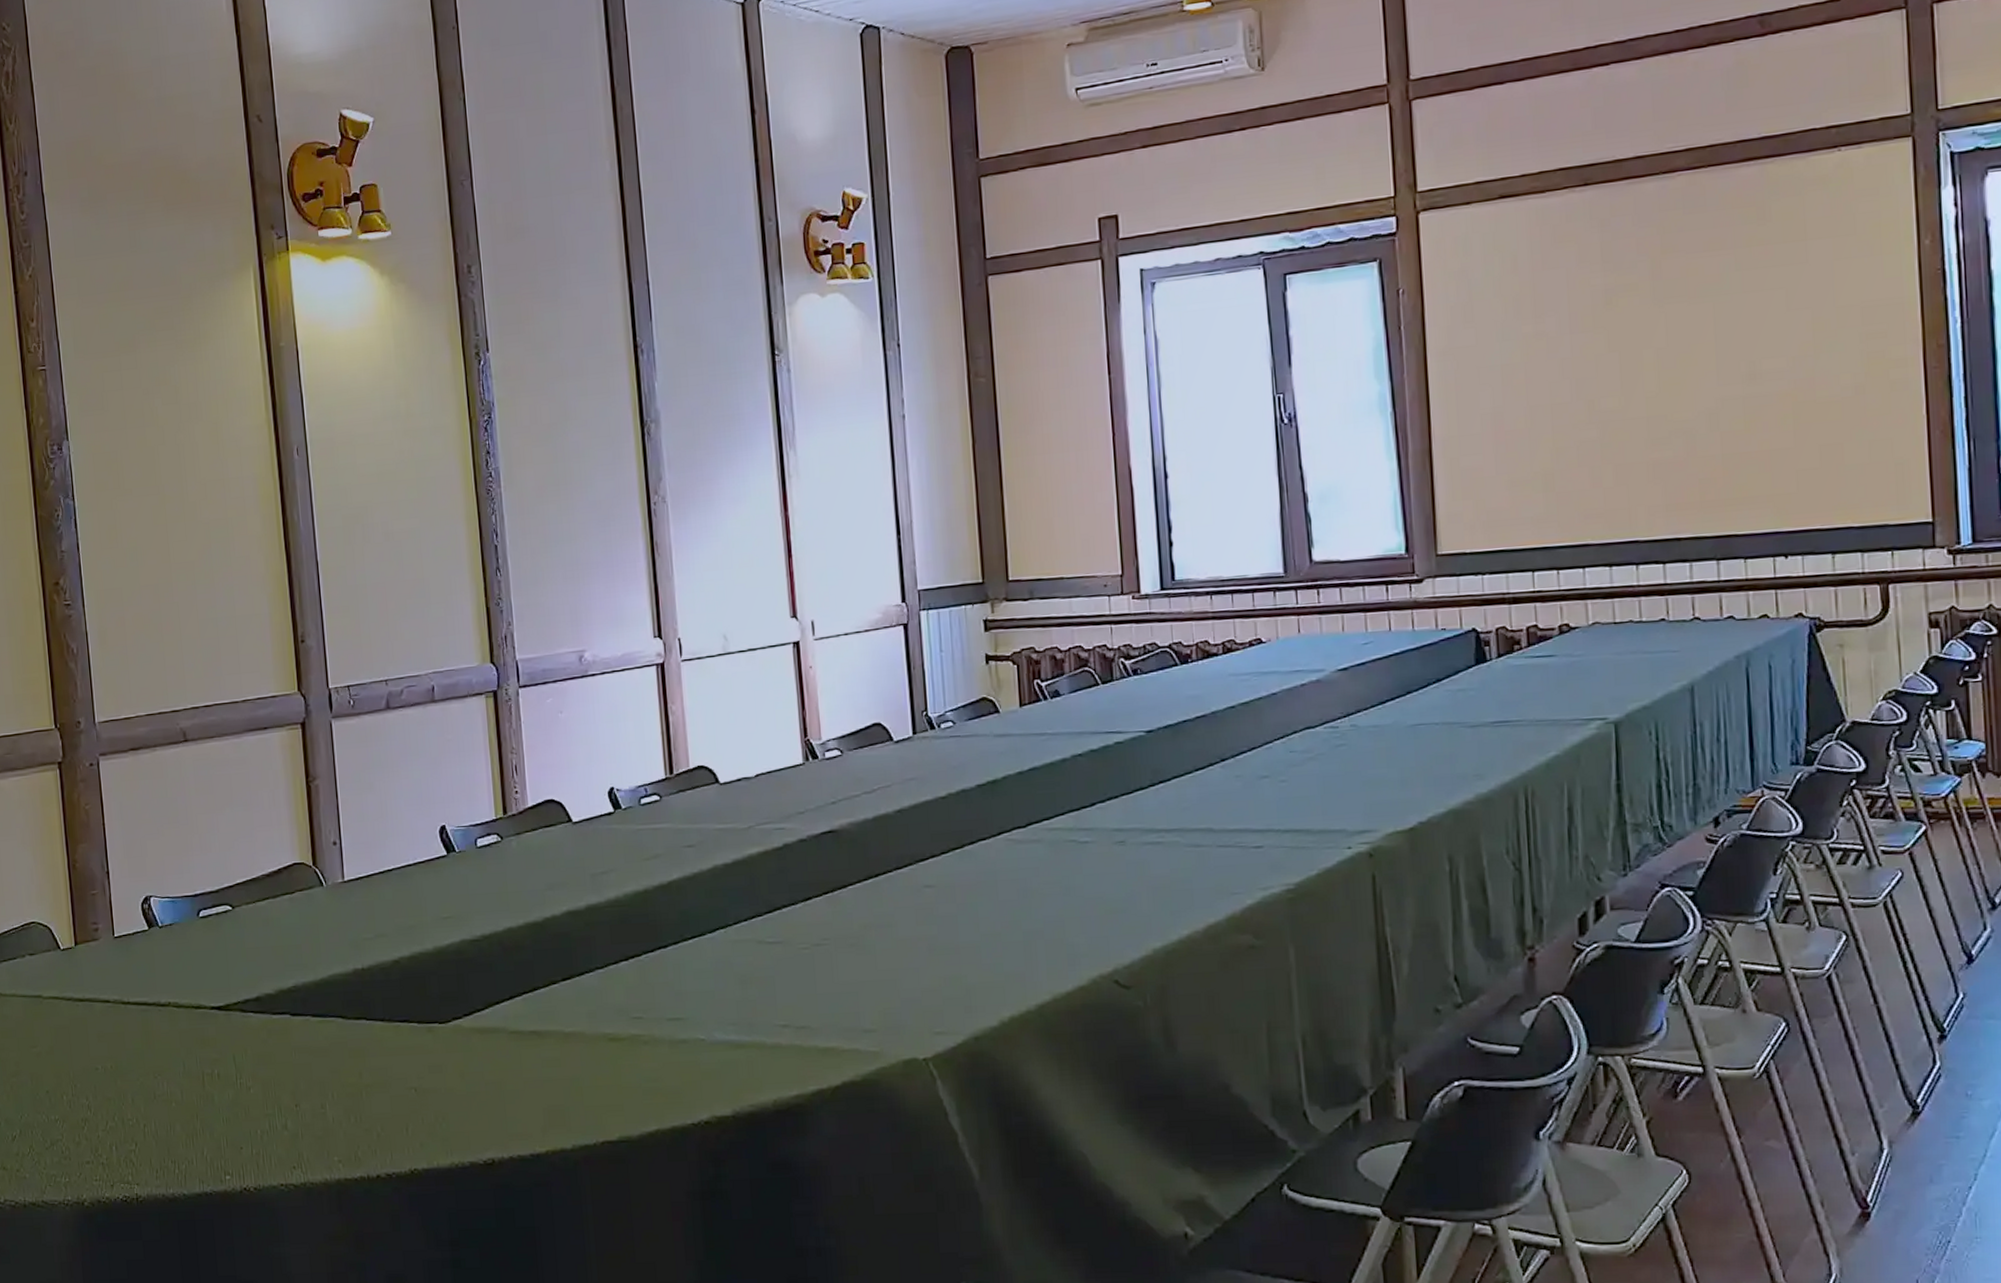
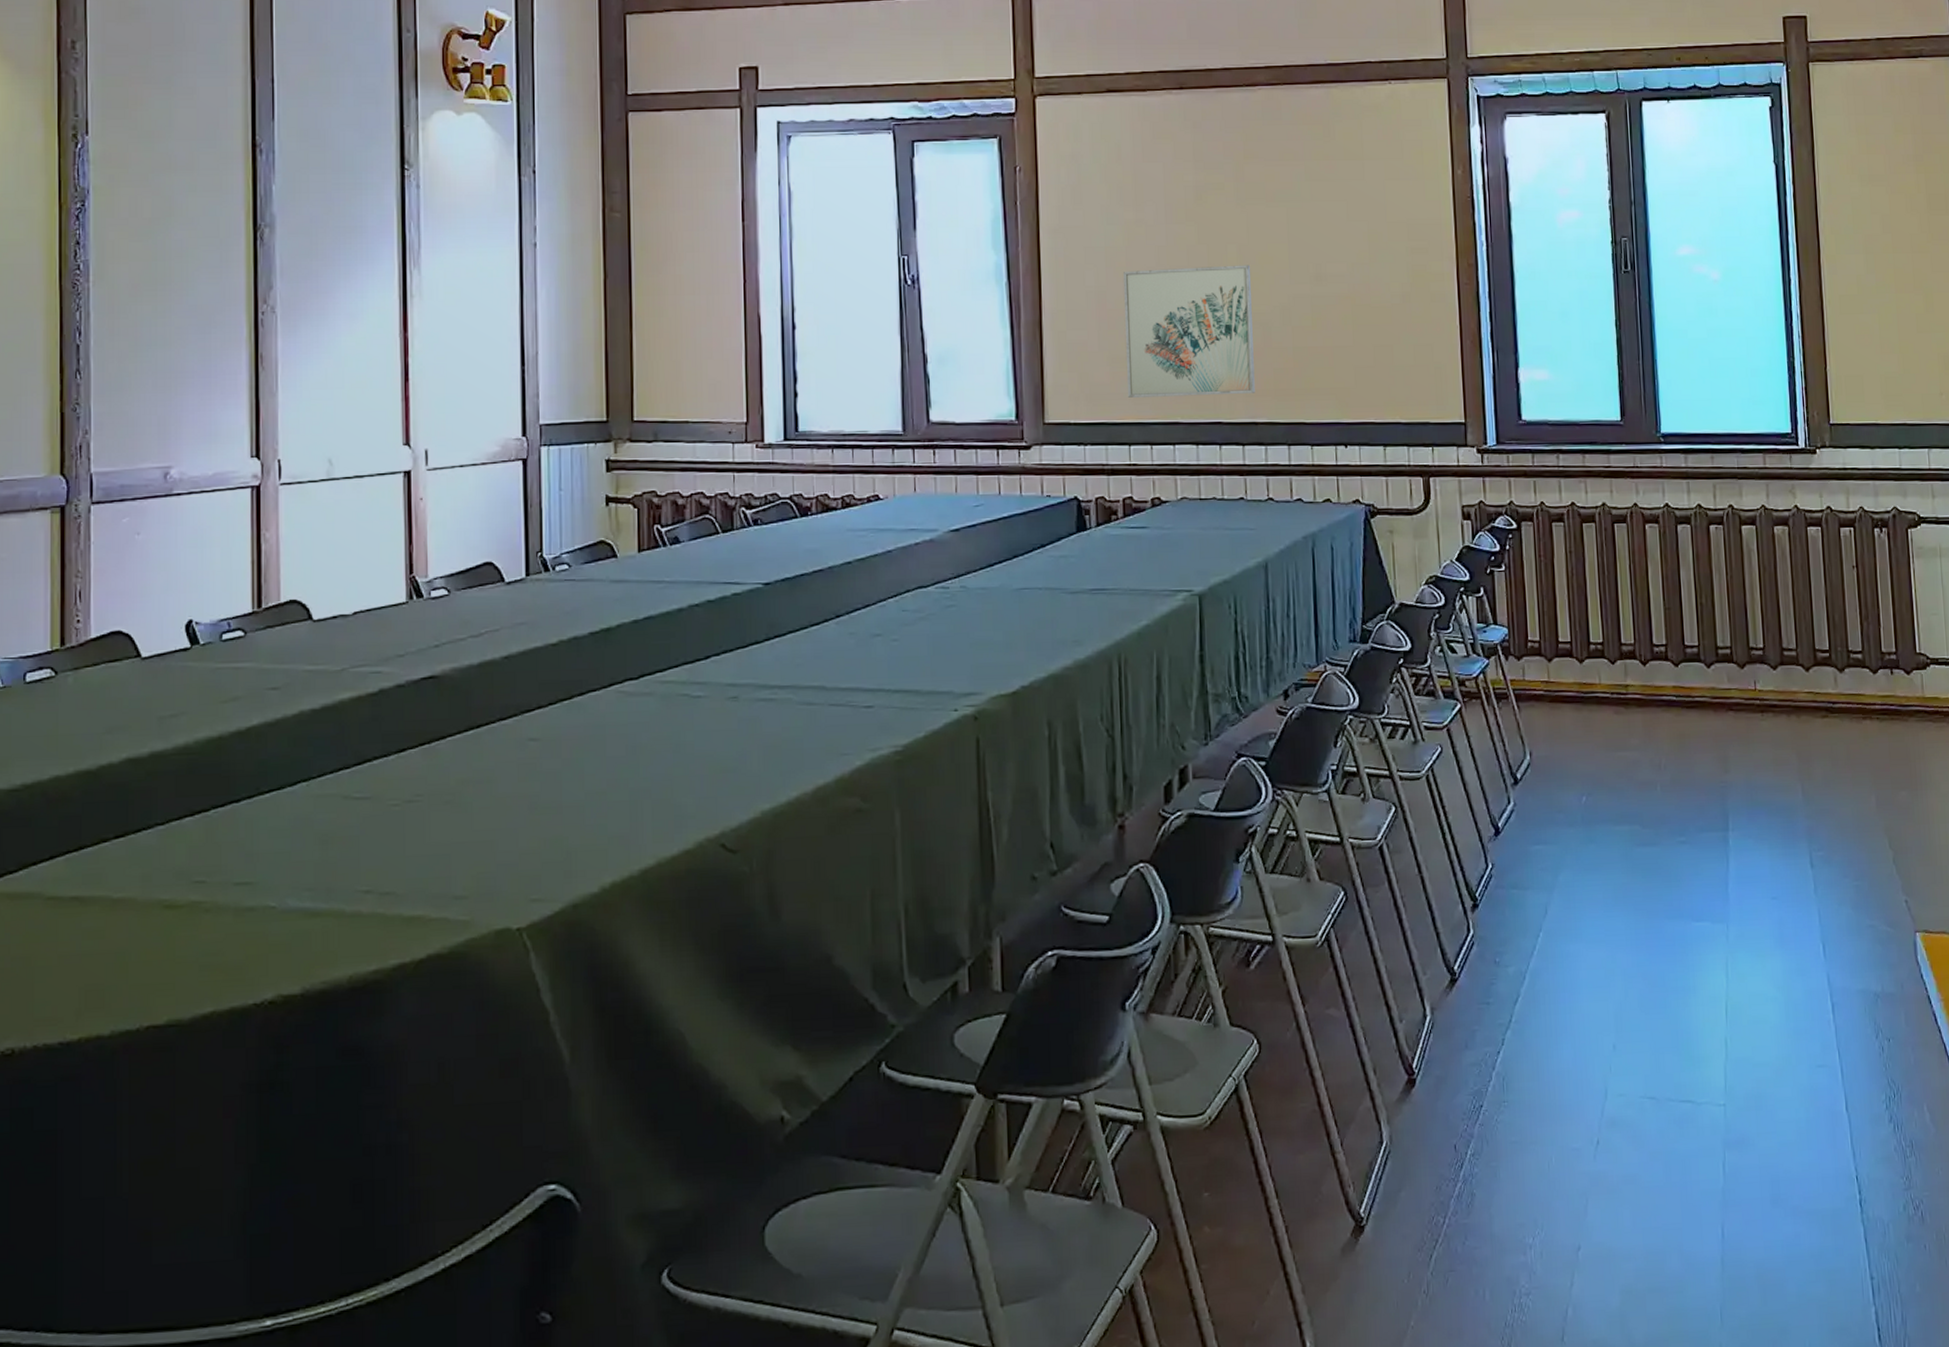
wall art: none [1523,369,1677,522] -> present [1124,265,1255,398]

